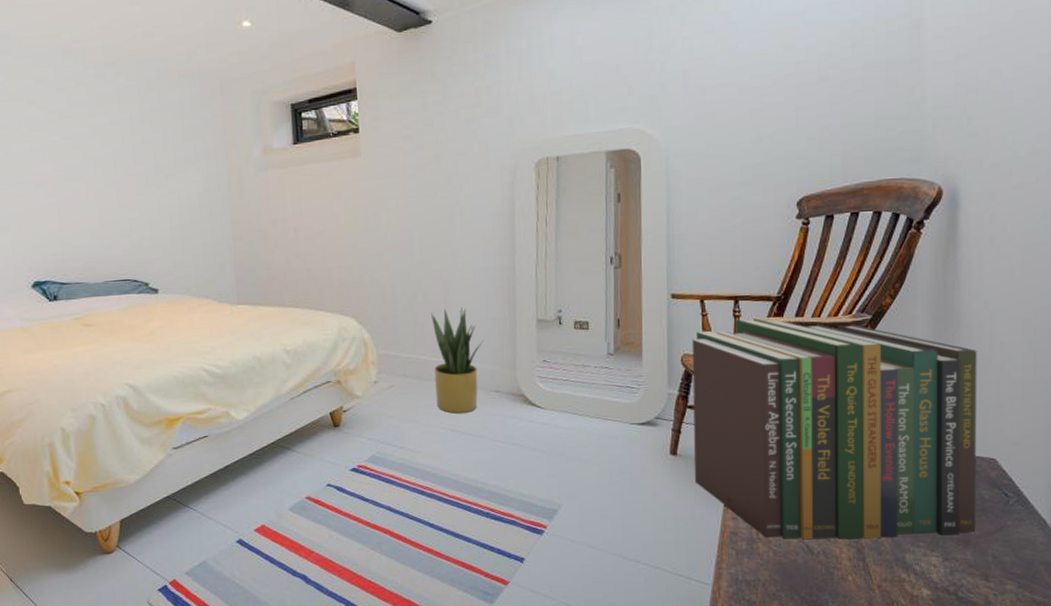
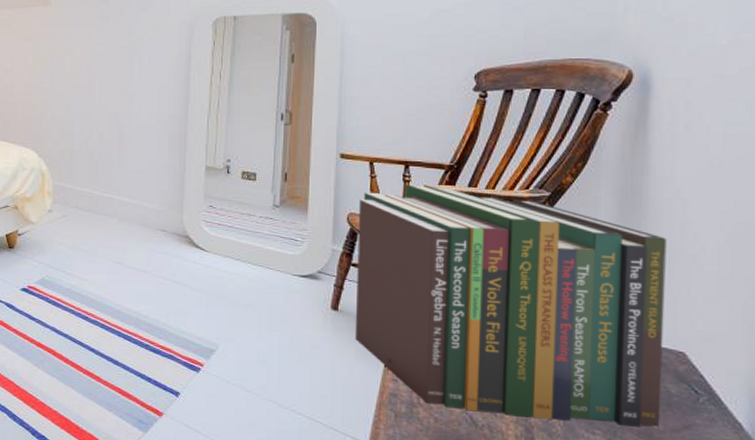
planter: present [431,307,484,413] -> none [105,149,154,248]

